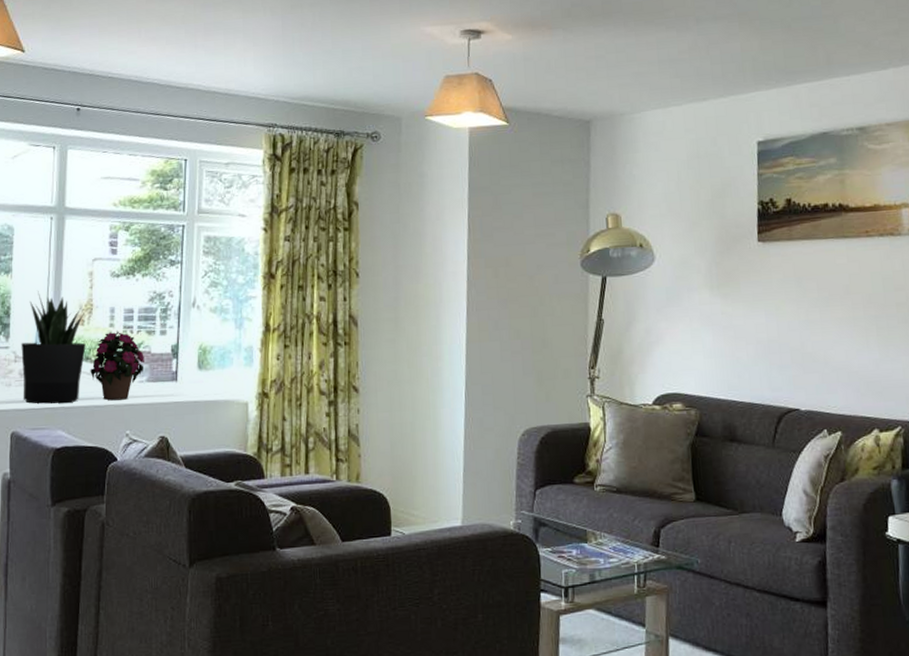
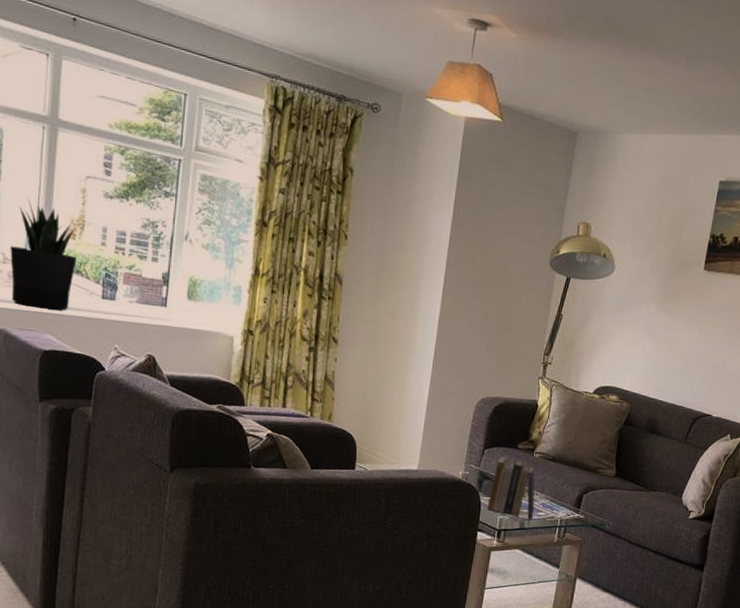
potted flower: present [90,331,144,401] -> none [80,249,135,316]
books: none [548,496,605,569] -> present [487,457,535,520]

